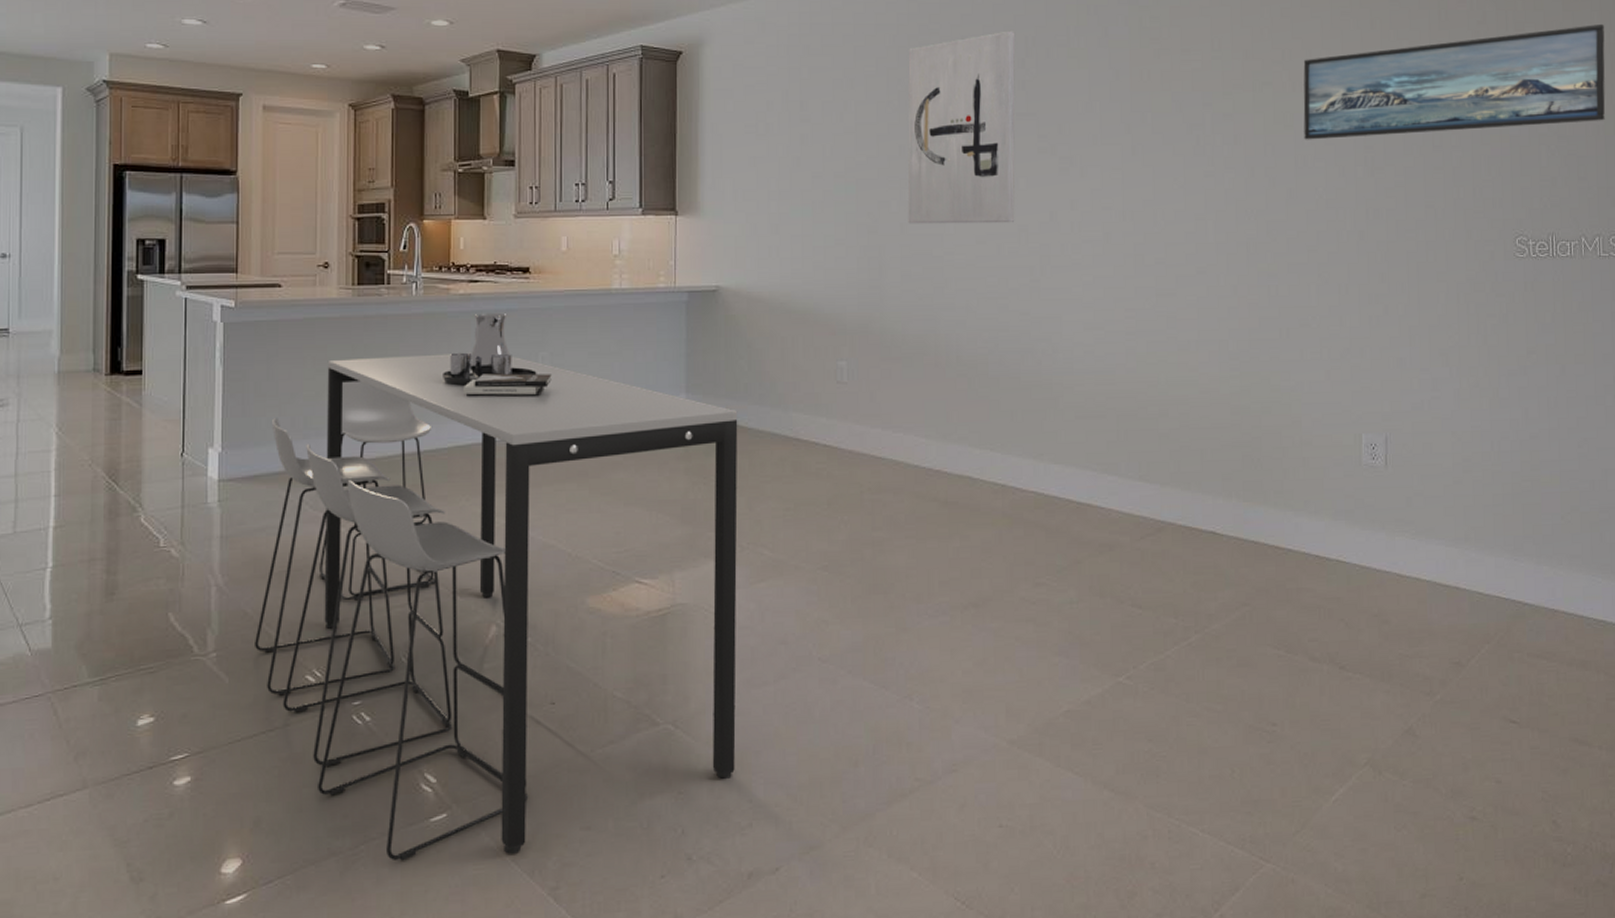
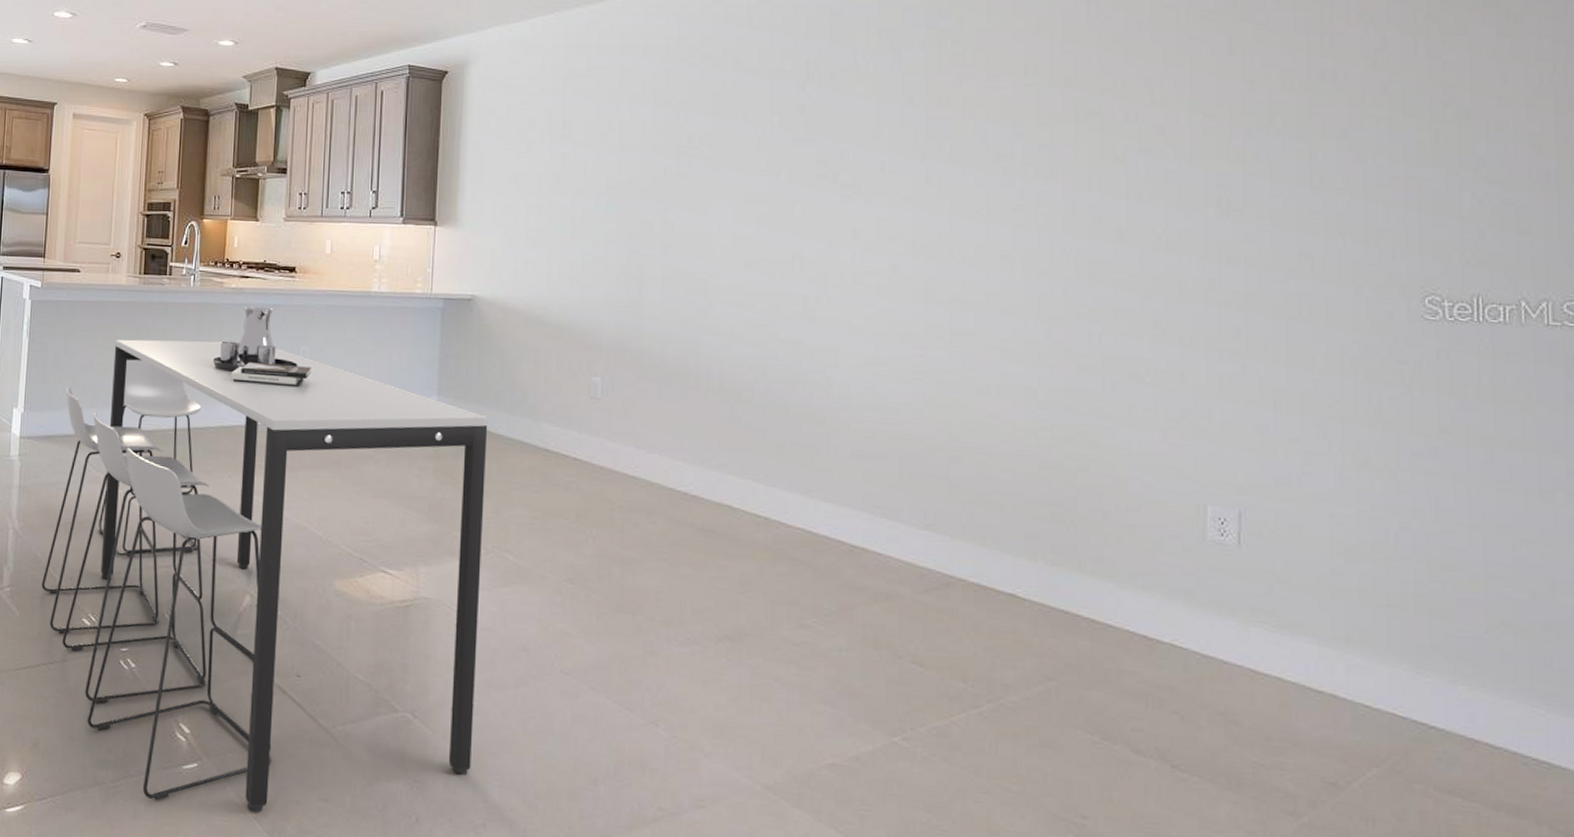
wall art: present [907,31,1016,224] -> none [671,54,795,250]
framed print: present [1303,23,1605,140] -> none [1139,51,1559,176]

